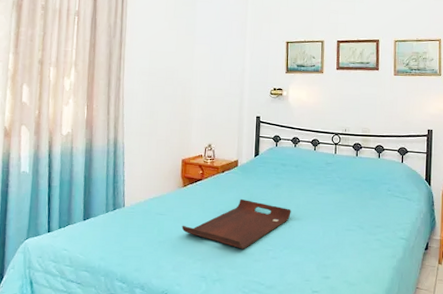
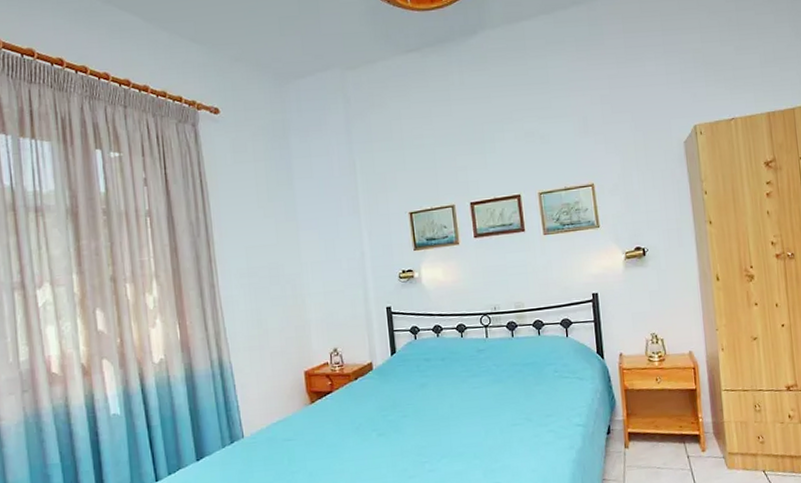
serving tray: present [181,198,291,249] -> none [316,407,444,466]

